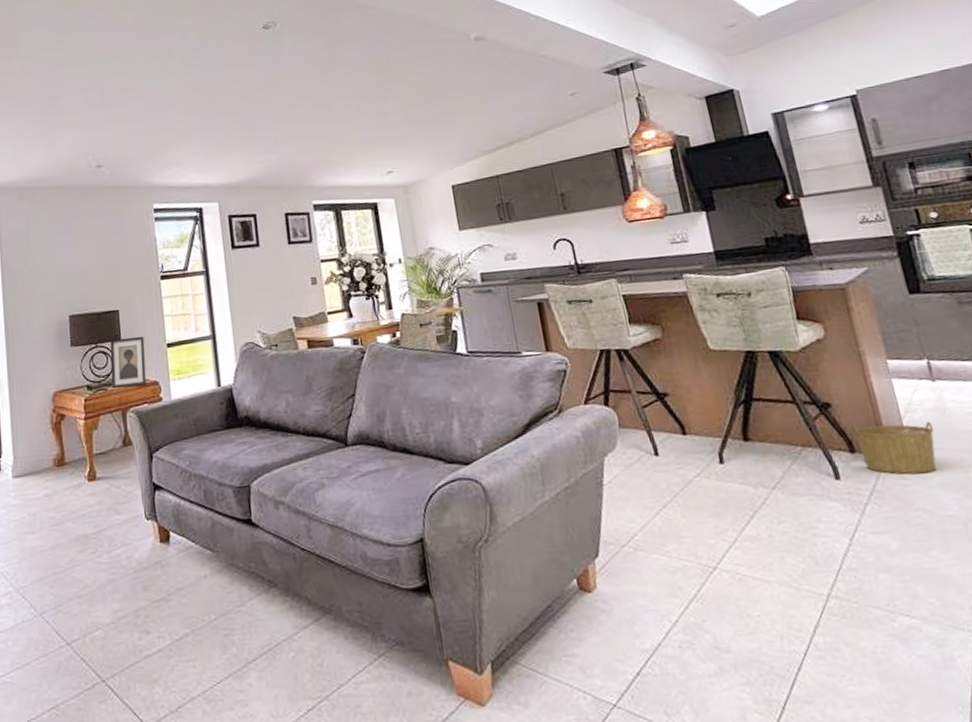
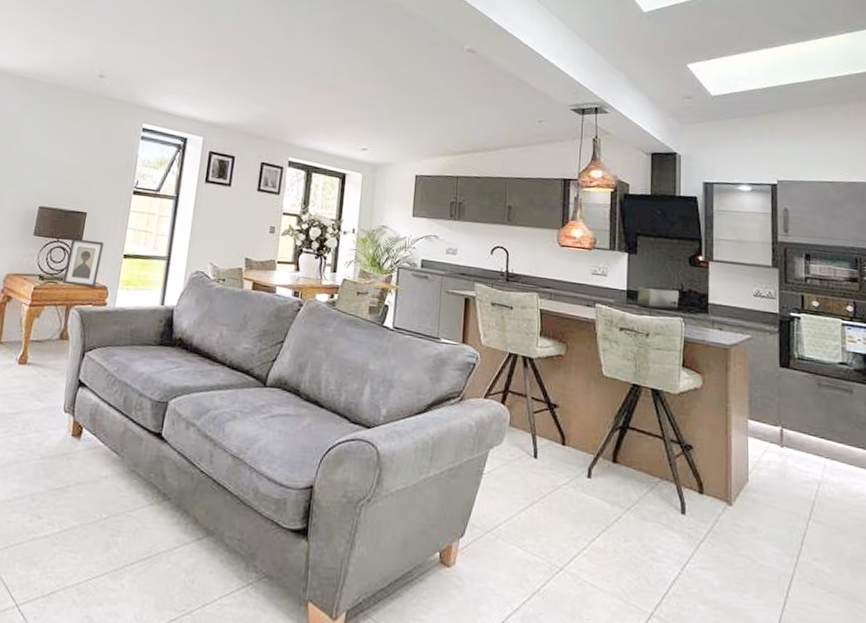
toaster: none [726,237,777,267] -> present [638,286,679,311]
basket: present [851,422,937,475] -> none [706,468,773,526]

